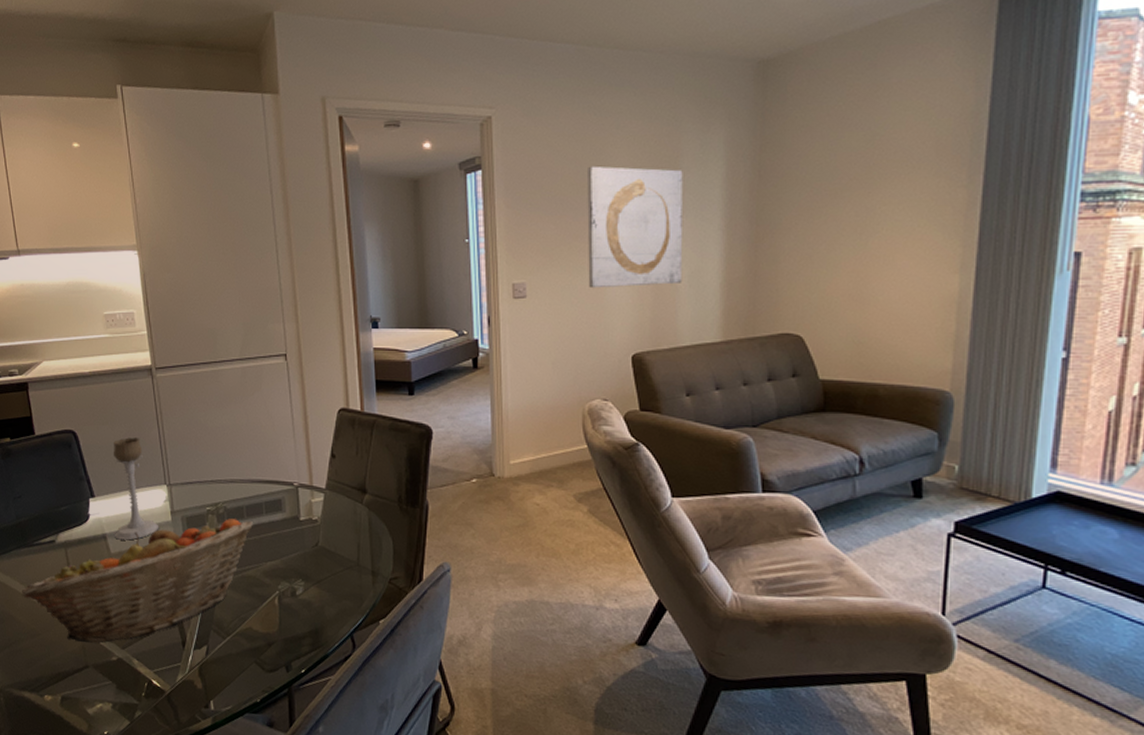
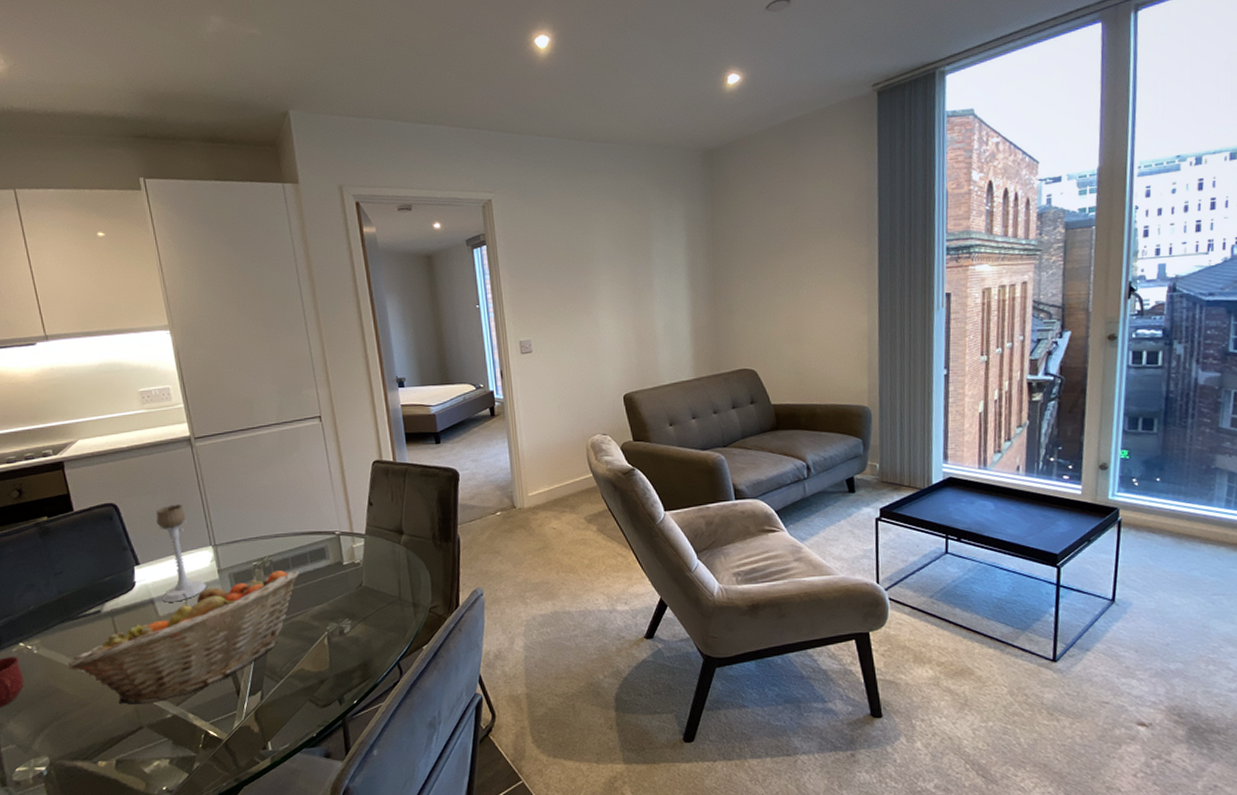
wall art: present [587,165,683,289] -> none [576,239,660,342]

